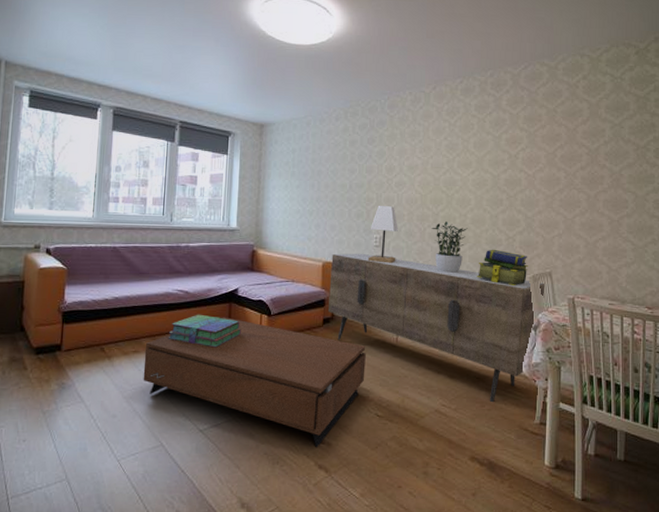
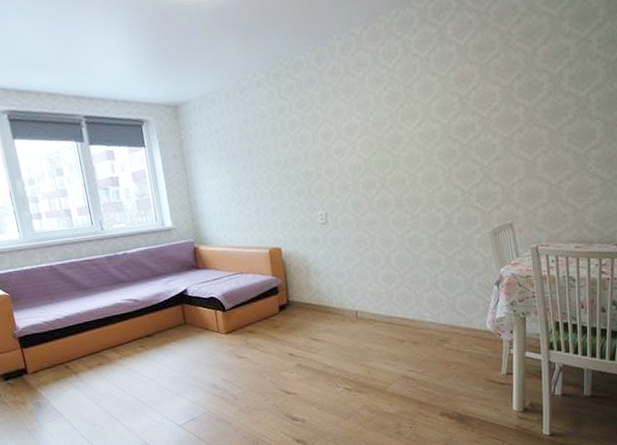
coffee table: present [143,317,366,448] -> none [108,318,329,426]
stack of books: present [168,314,241,348] -> none [128,319,199,350]
sideboard: present [327,253,546,403] -> none [277,233,507,362]
lamp: present [367,206,398,264] -> none [313,177,346,241]
potted plant: present [431,221,468,273] -> none [379,185,419,241]
stack of books: present [476,249,528,286] -> none [432,207,487,244]

